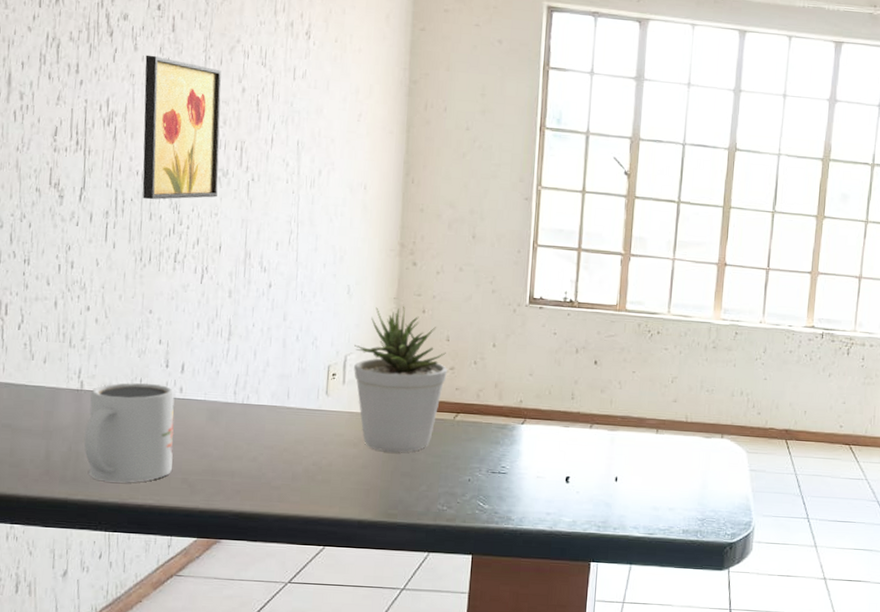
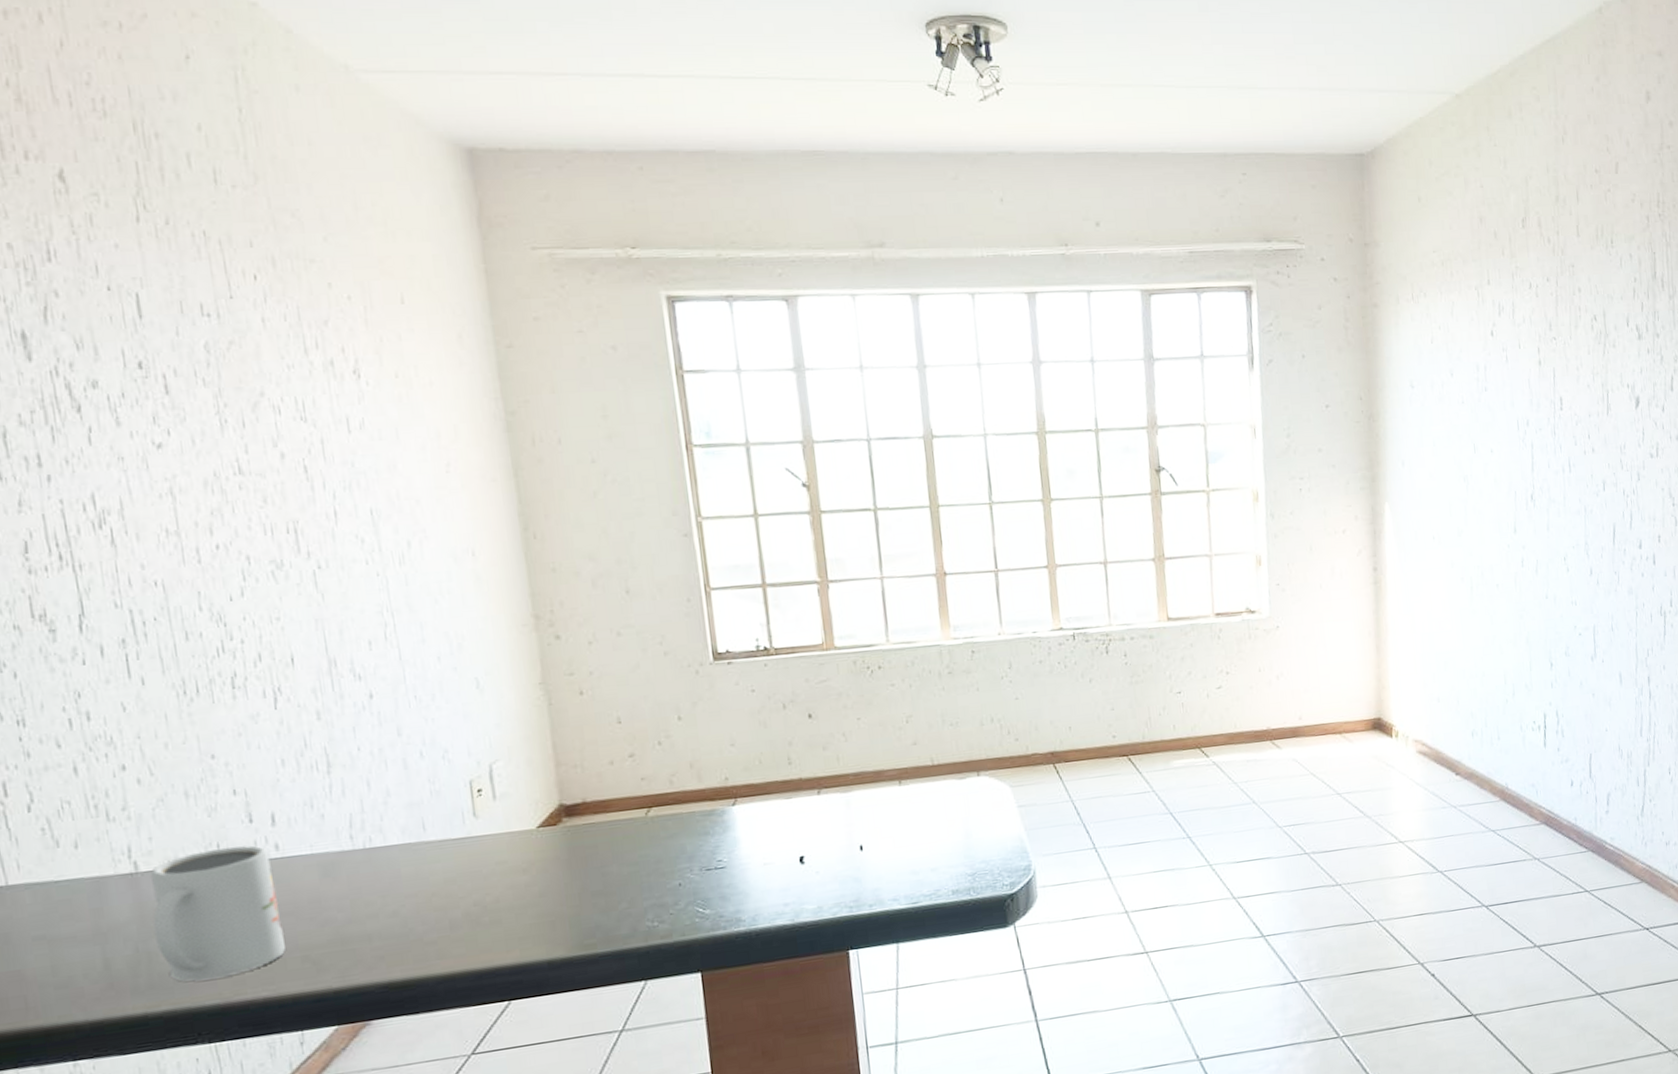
wall art: present [142,54,221,200] -> none [134,428,275,615]
potted plant: present [354,305,447,452] -> none [499,690,627,872]

